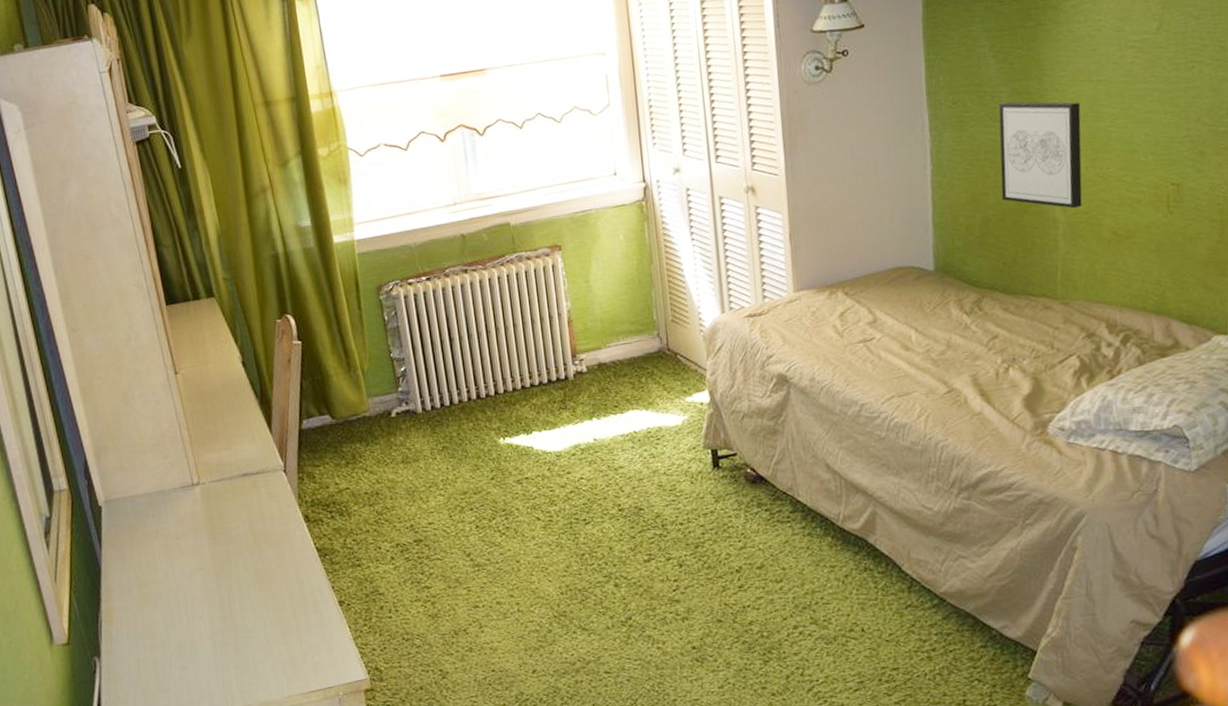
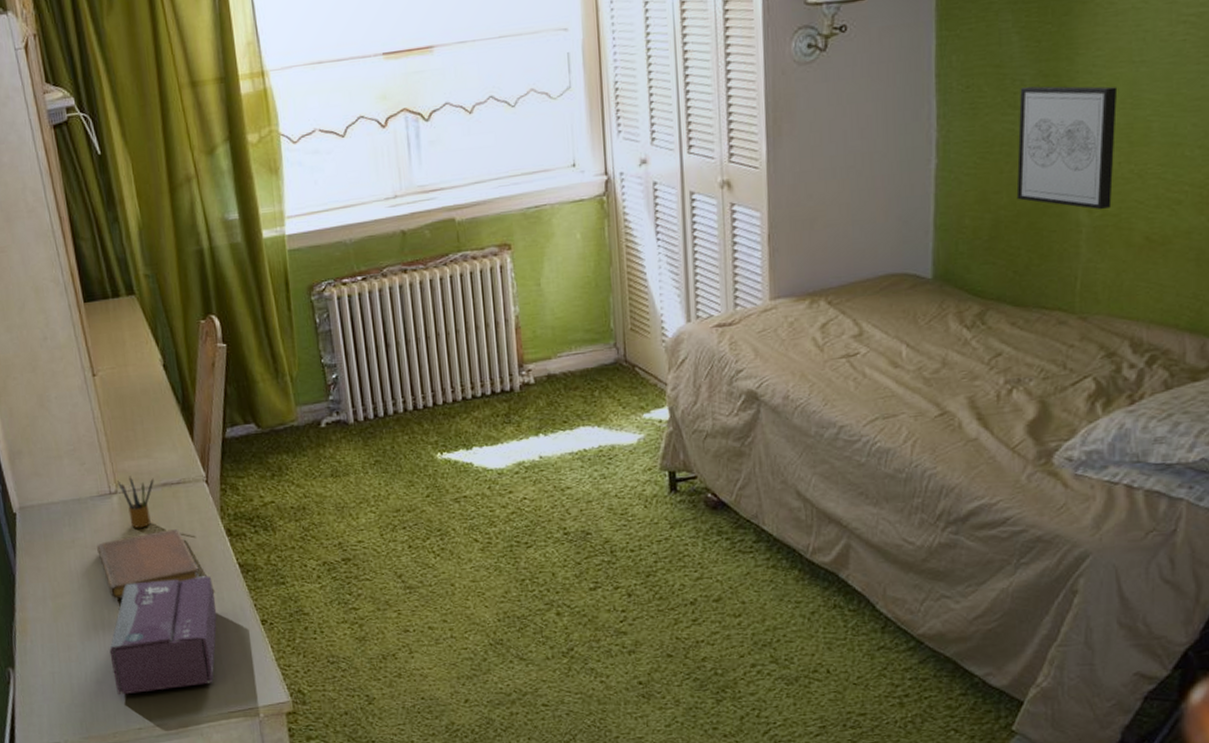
notebook: none [180,517,279,587] -> present [97,529,199,600]
tissue box: none [193,560,297,680] -> present [109,576,217,696]
pencil box: none [200,467,235,517] -> present [117,476,154,528]

